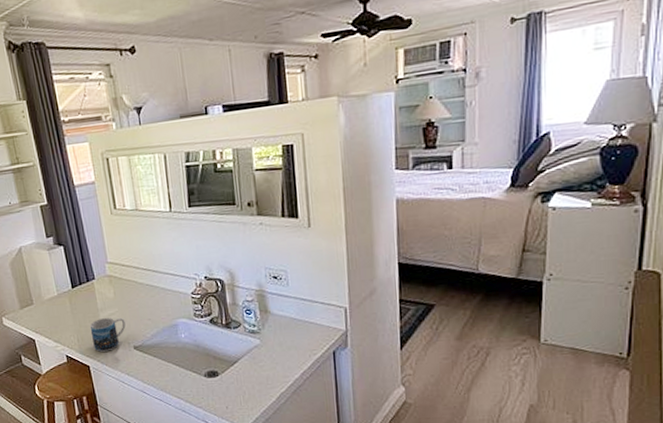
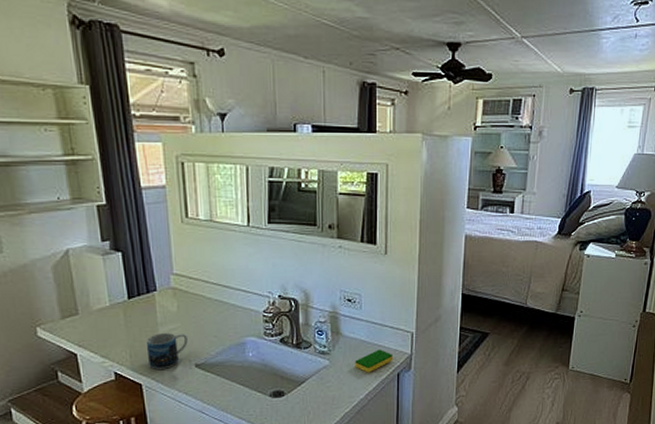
dish sponge: none [286,326,327,352] -> present [355,349,394,373]

